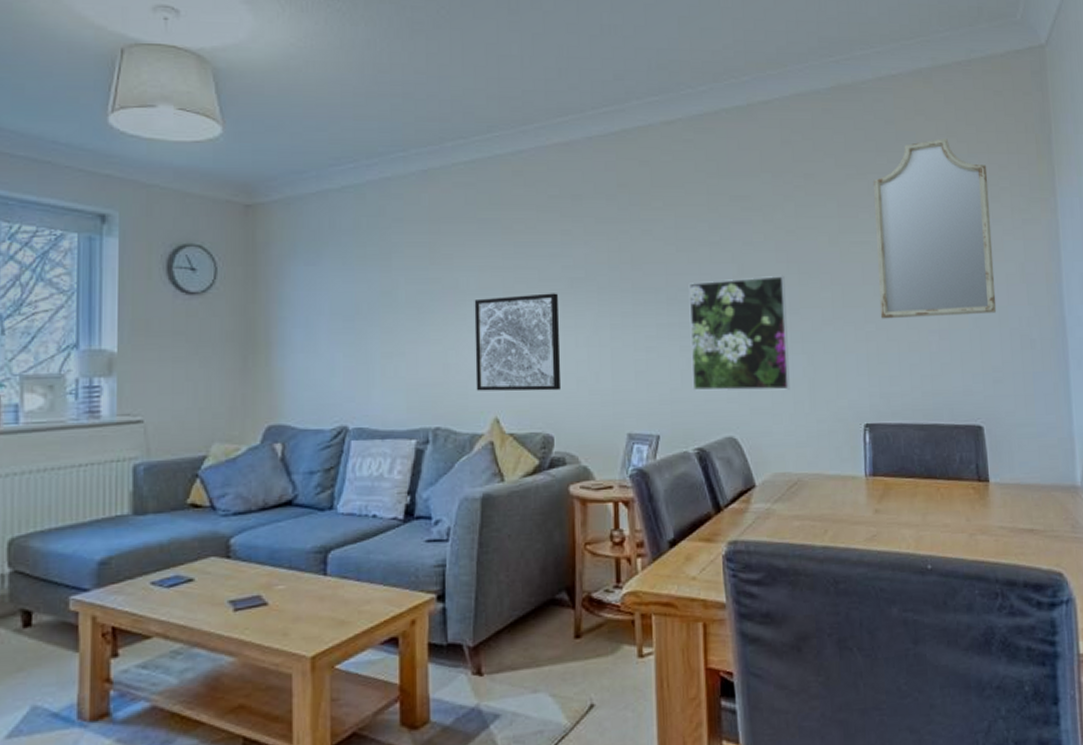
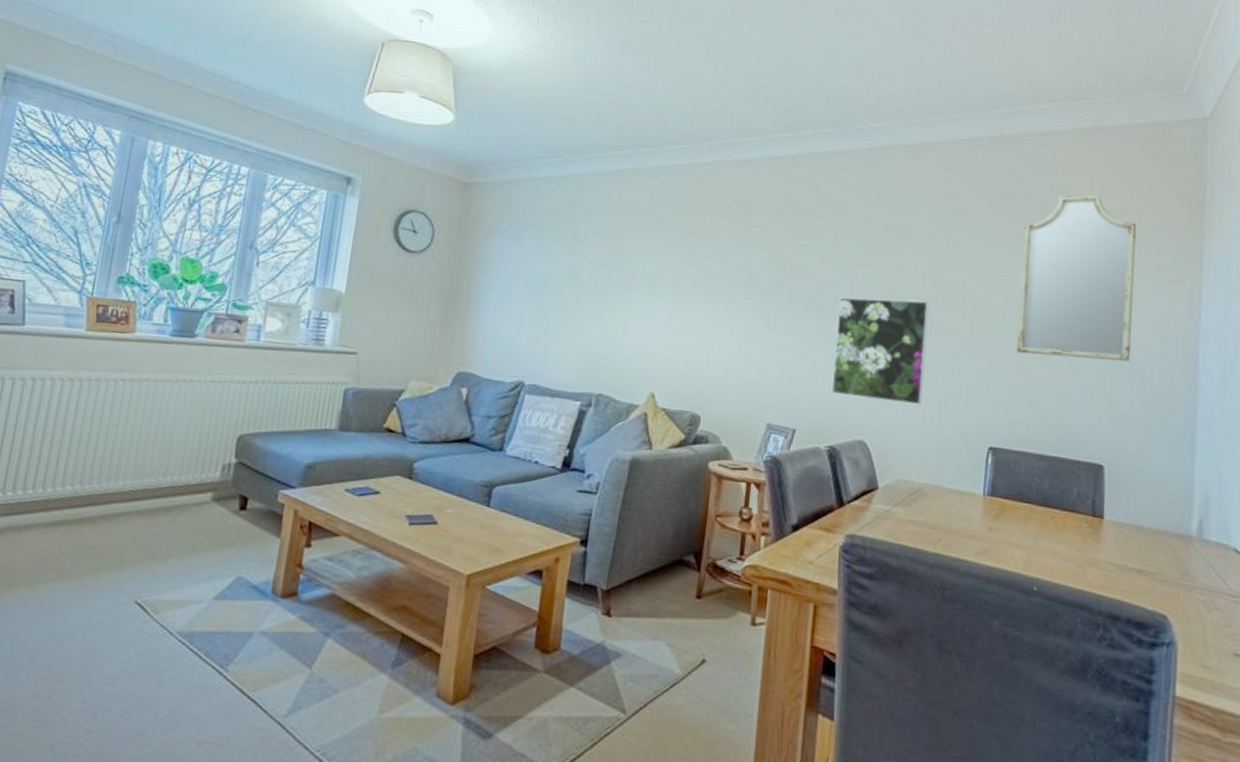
wall art: present [474,293,562,391] -> none [638,287,720,377]

